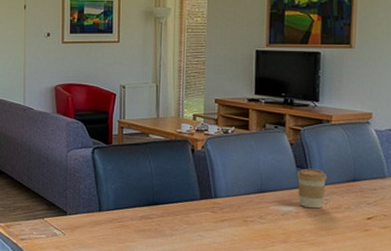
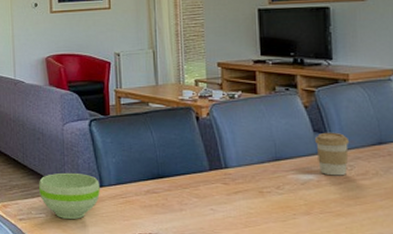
bowl: none [41,196,98,240] -> present [39,172,100,219]

